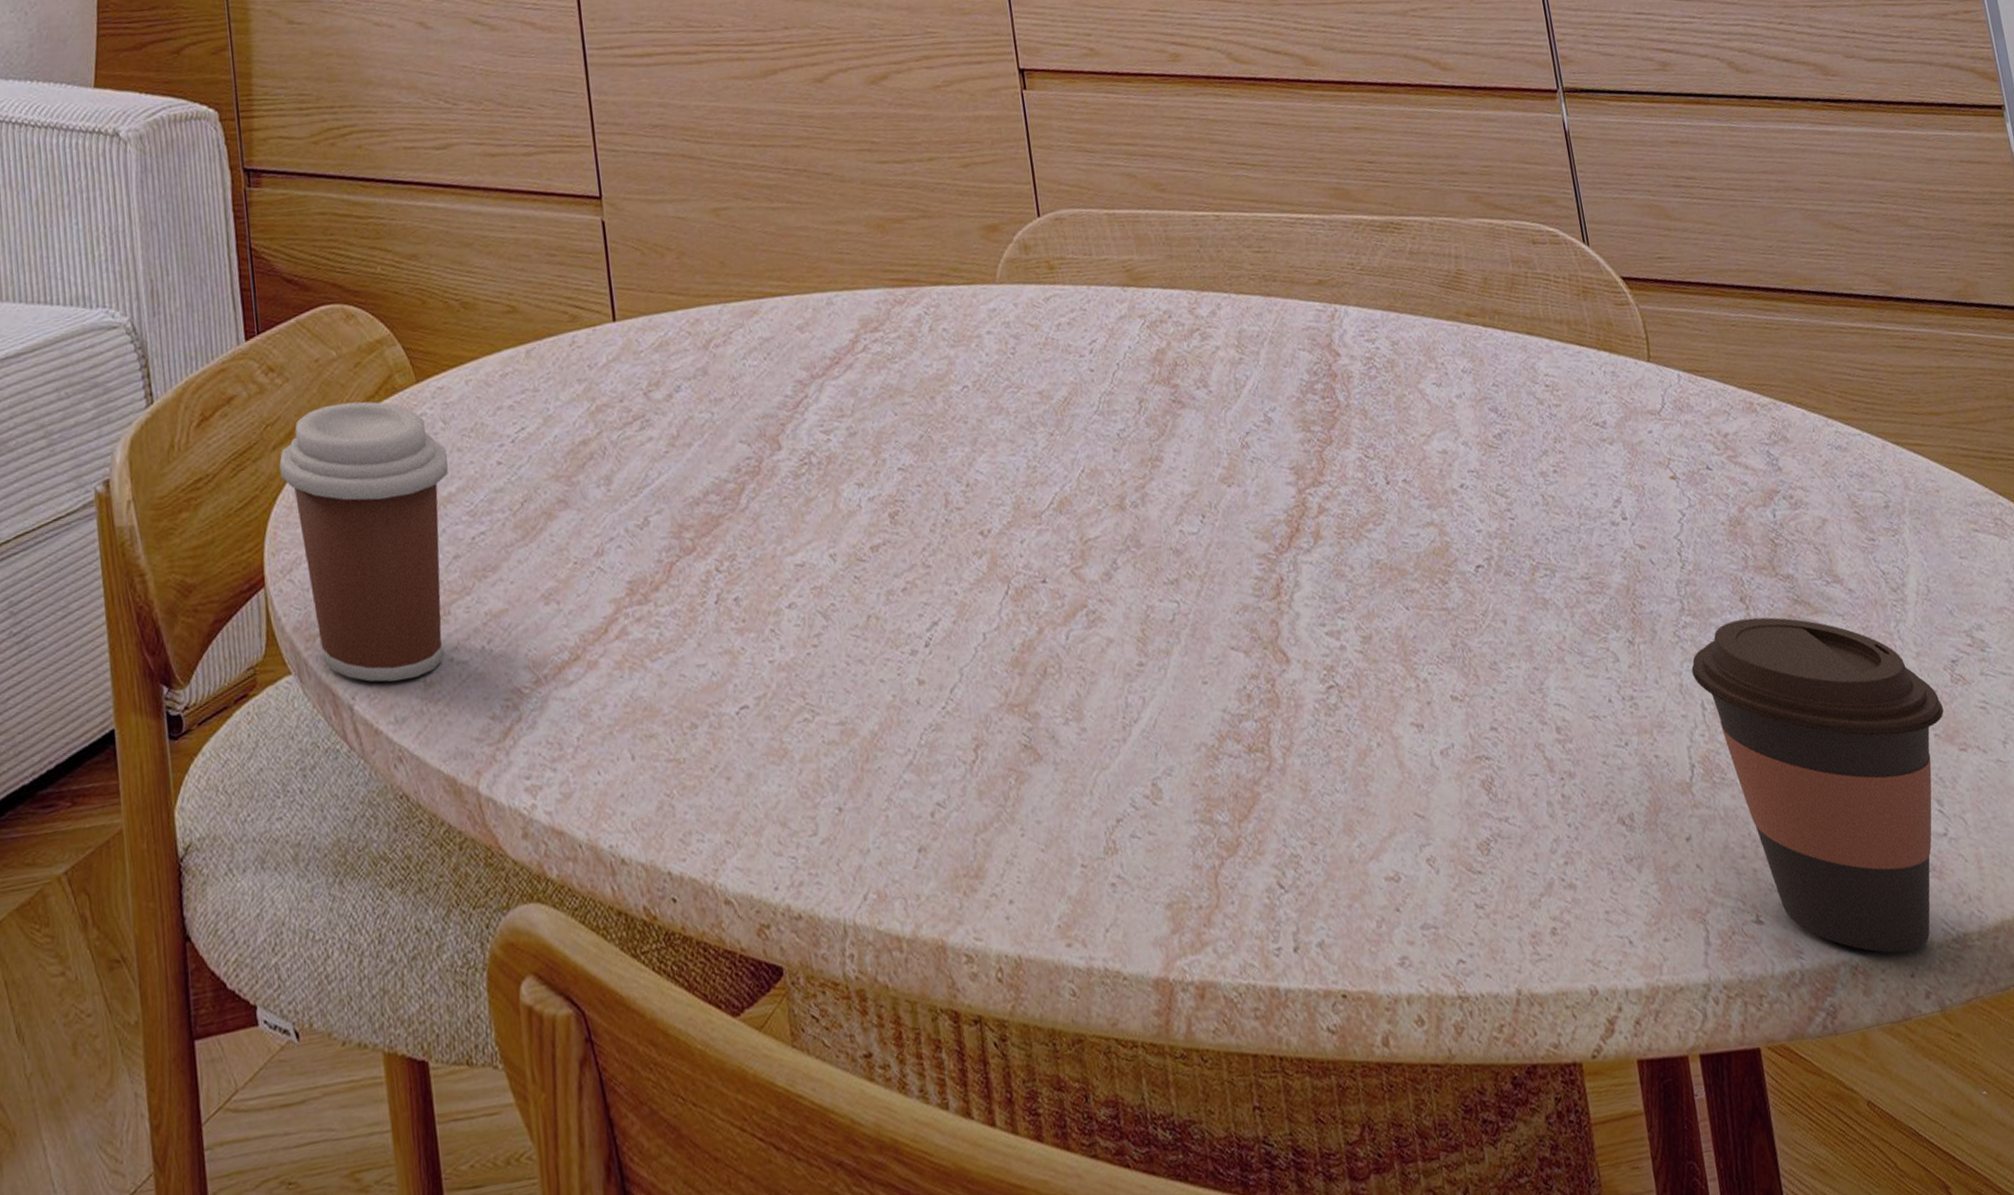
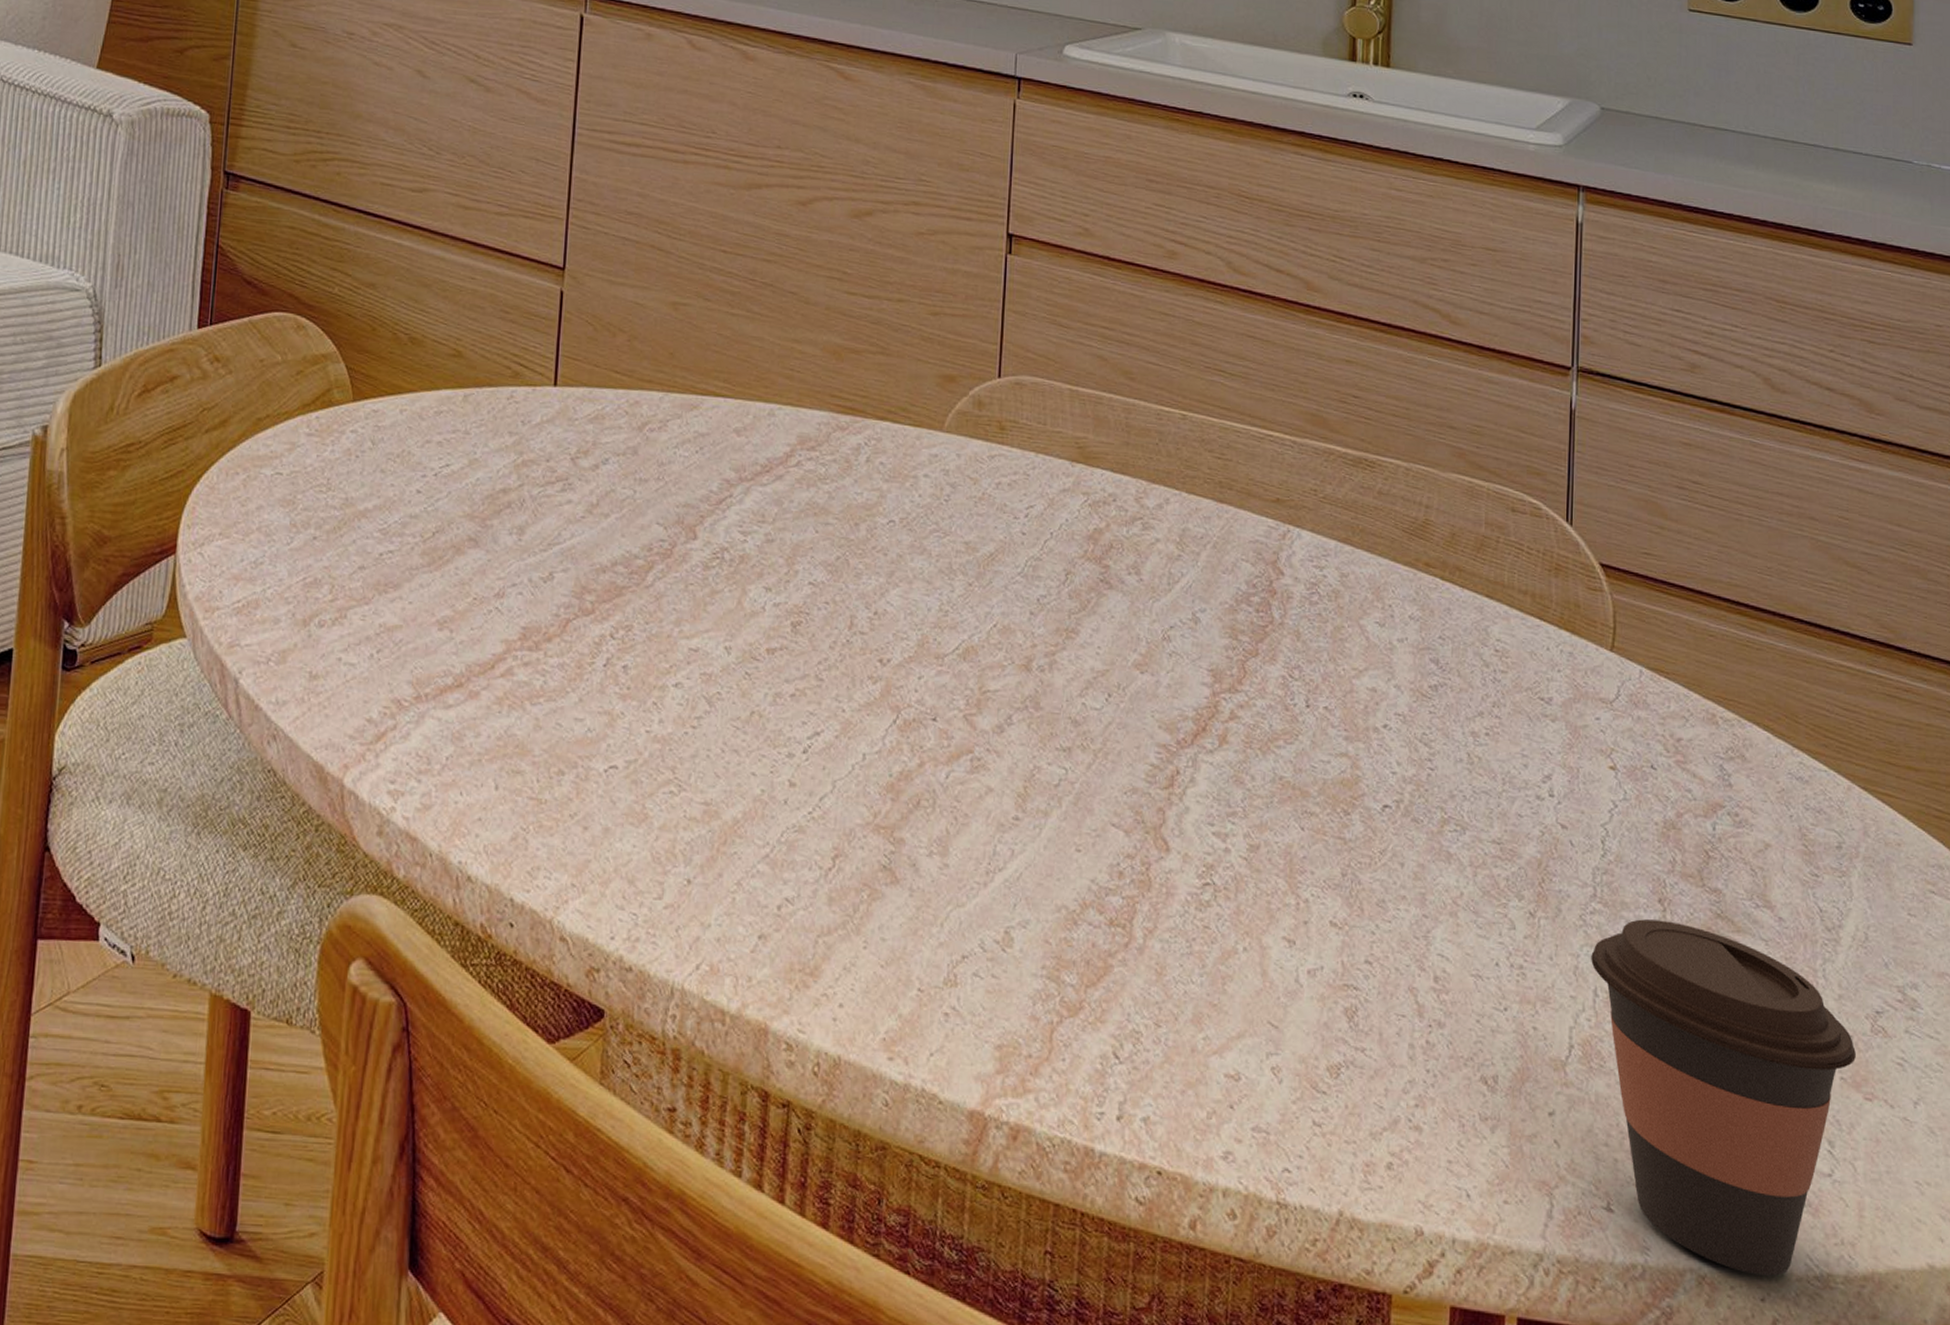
coffee cup: present [279,401,449,682] -> none [208,403,371,667]

